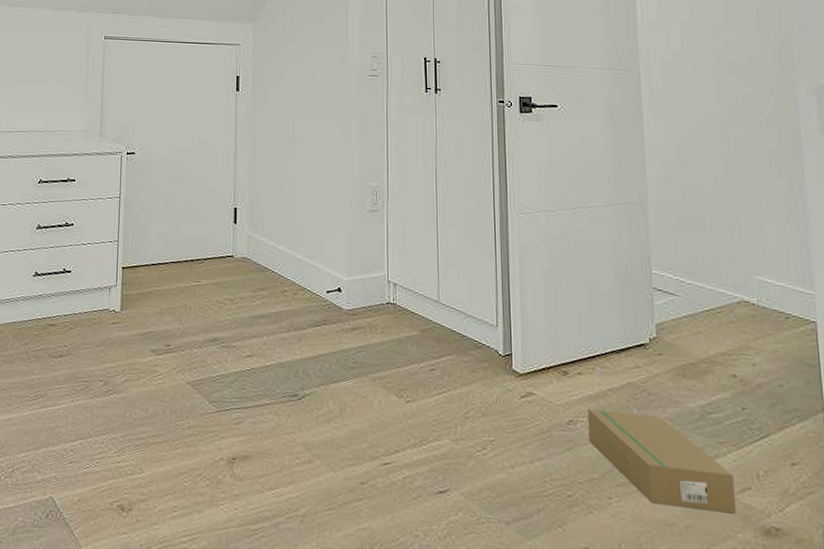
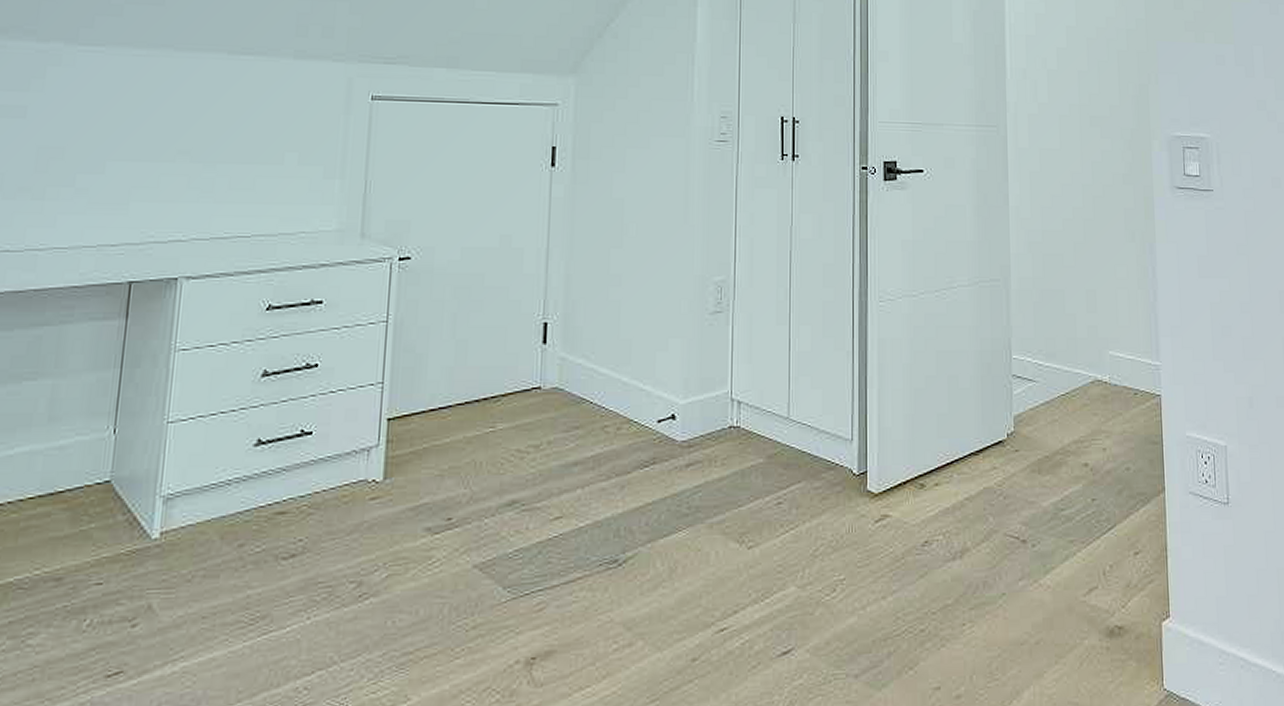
box: present [587,409,737,513] -> none [943,522,1084,621]

